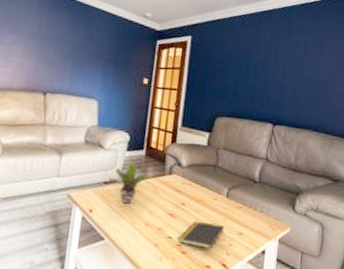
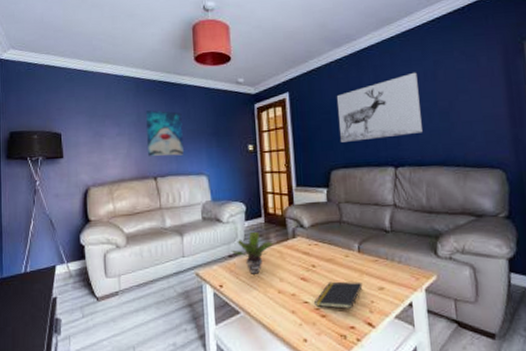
wall art: none [42,24,84,76] -> present [145,110,184,157]
wall art: none [230,42,307,98] -> present [337,72,423,142]

